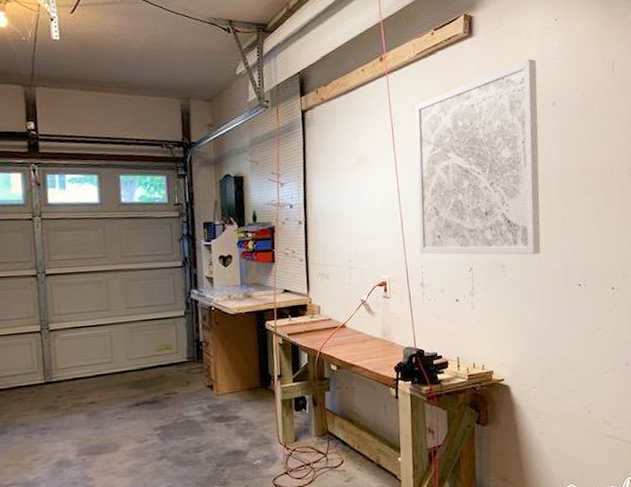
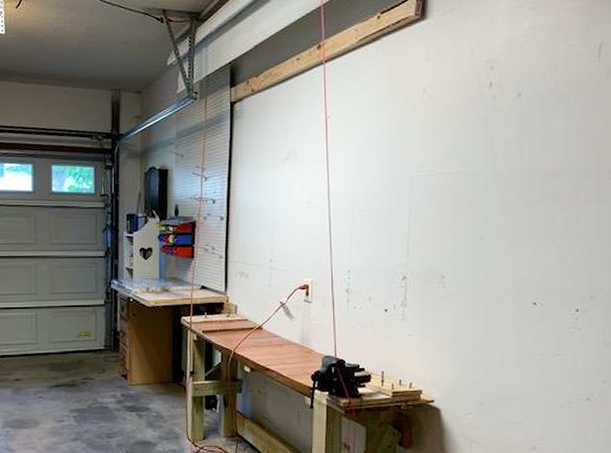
wall art: present [415,58,541,255] -> none [348,42,502,266]

